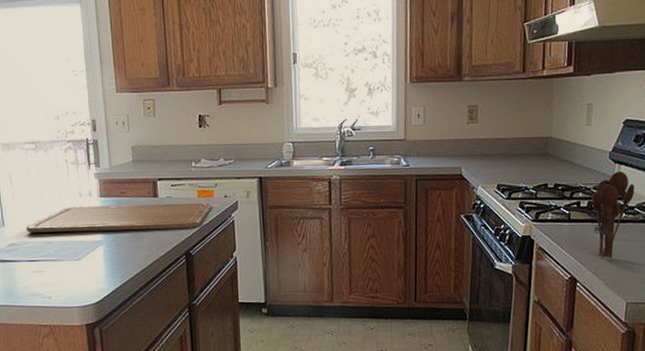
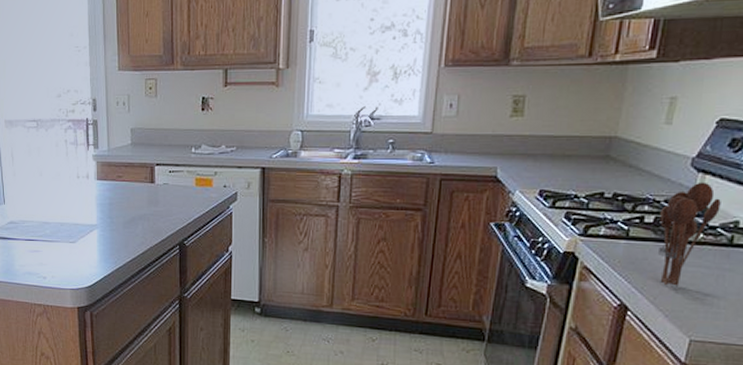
chopping board: present [26,202,211,233] -> none [25,187,209,218]

